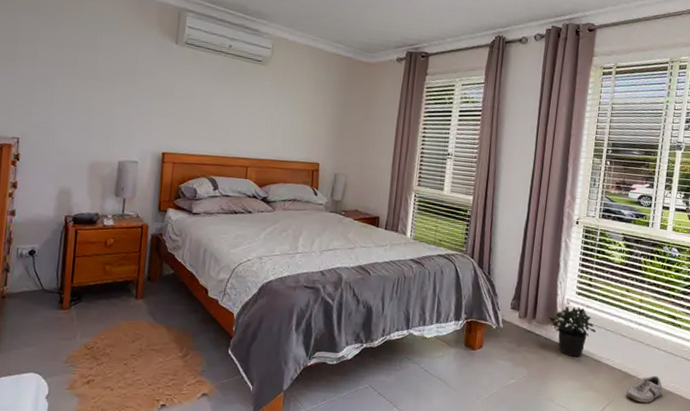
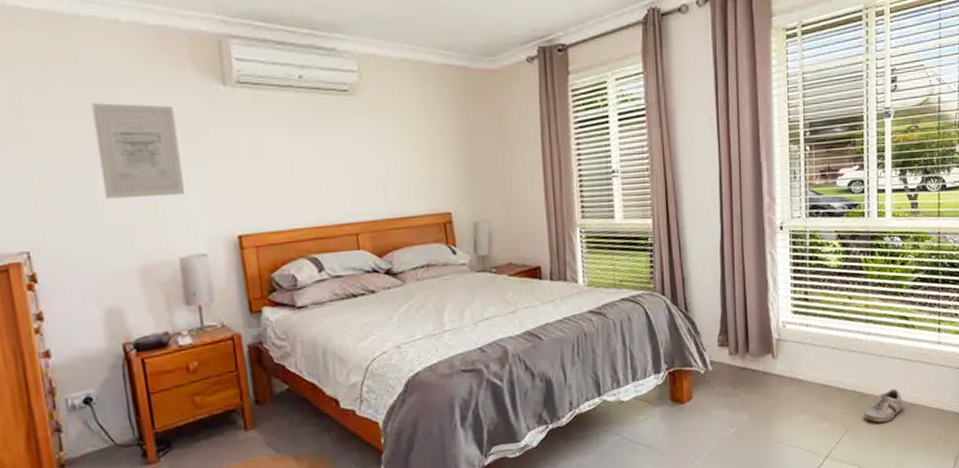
wall art: none [78,42,138,117] -> present [91,103,185,199]
potted plant: present [549,307,596,358] -> none [764,328,821,388]

